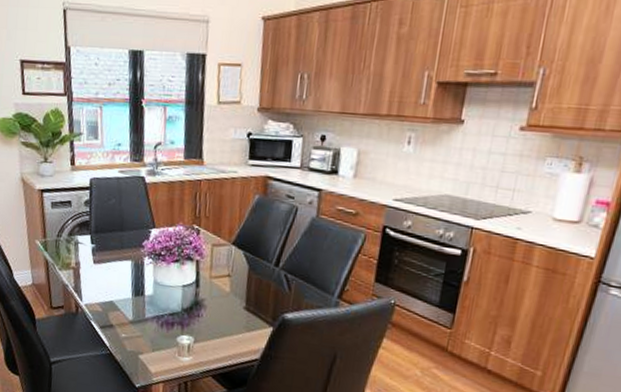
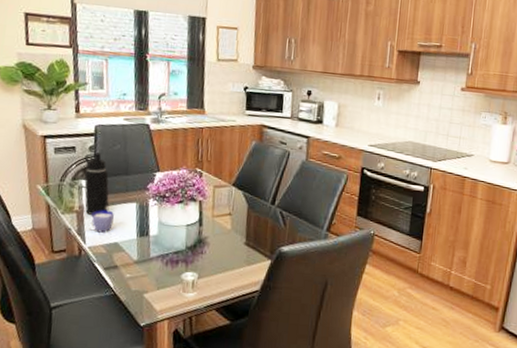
water bottle: none [80,207,105,272] -> present [84,153,109,215]
cup: none [81,267,110,291] -> present [85,210,114,233]

